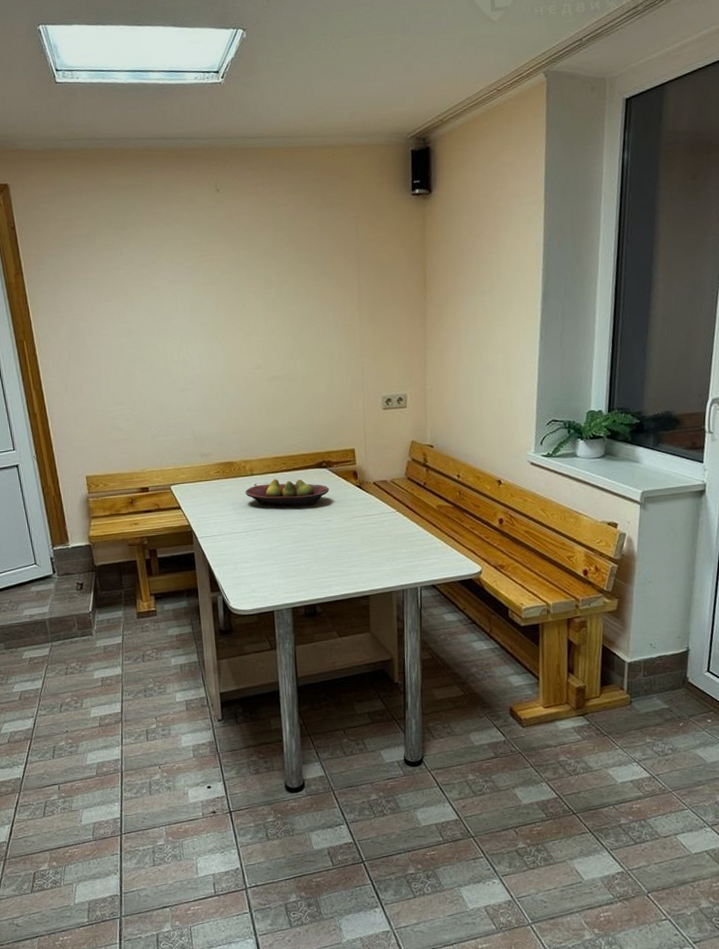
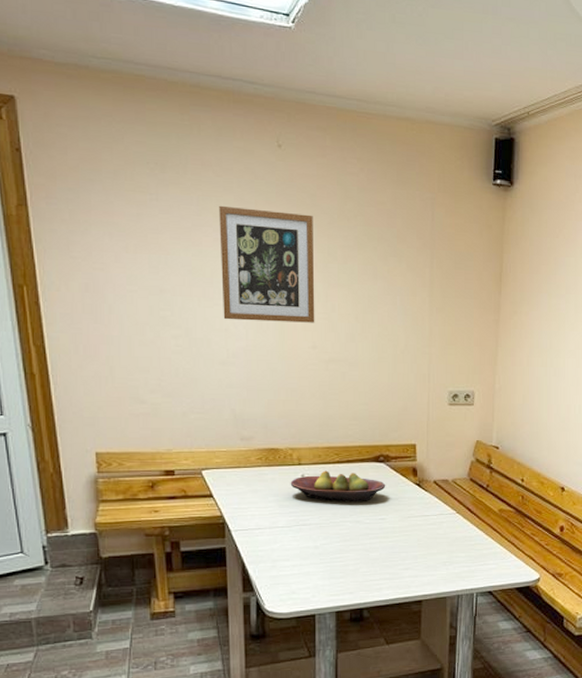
wall art: none [171,248,258,351] -> present [219,205,315,323]

